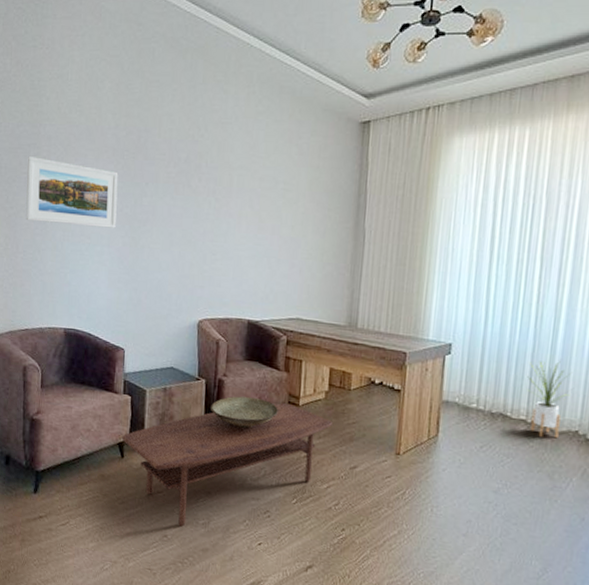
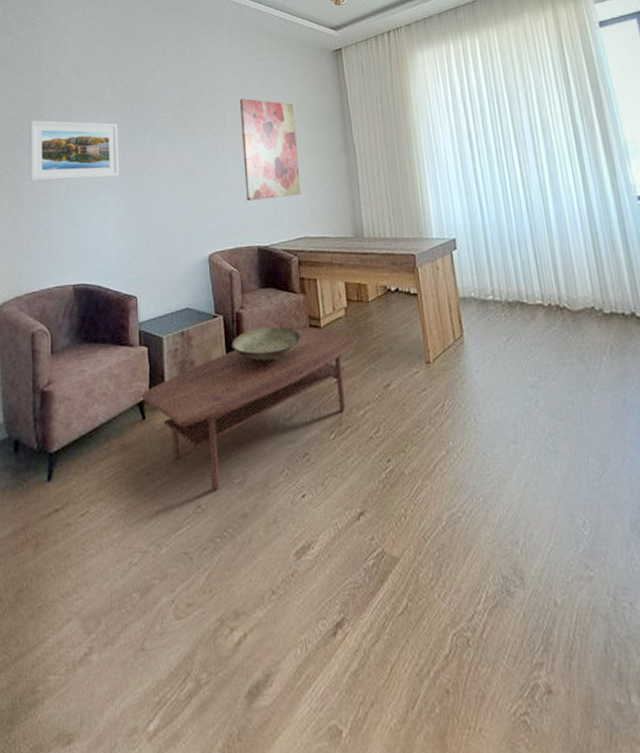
wall art: none [243,164,307,276] -> present [239,98,302,200]
house plant: present [527,360,571,439] -> none [532,238,577,319]

